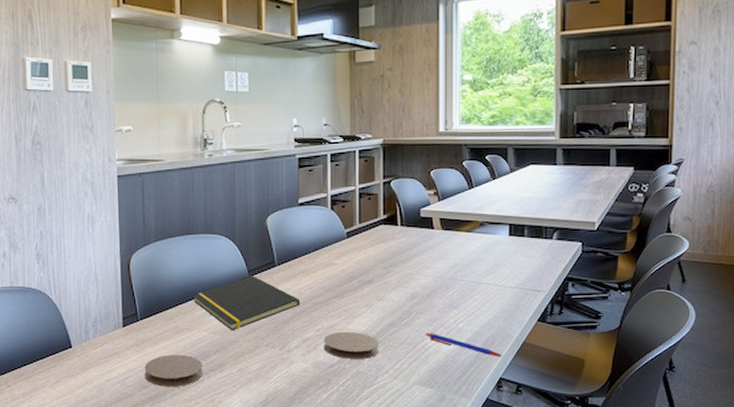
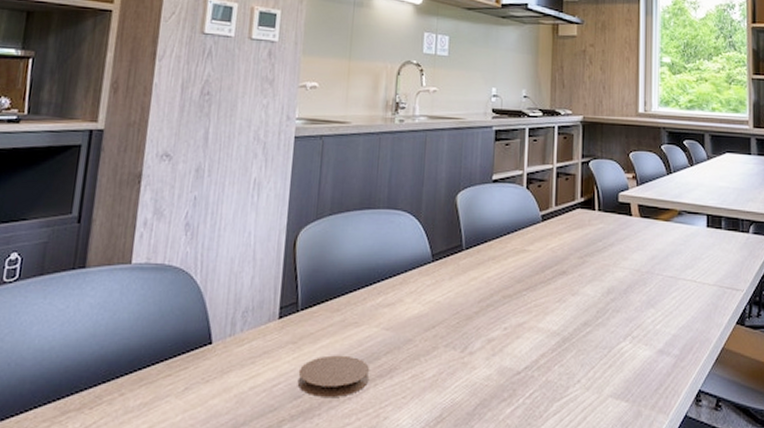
notepad: present [193,276,301,331] -> none [366,260,488,328]
coaster: present [323,331,379,359] -> none [510,331,571,365]
pen: present [426,333,503,357] -> none [622,335,702,366]

